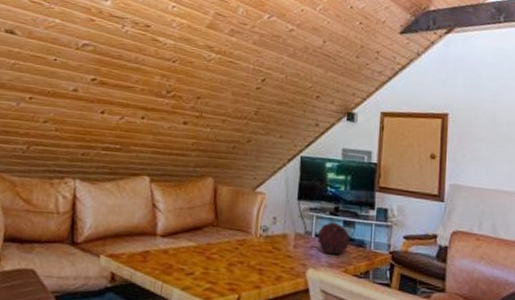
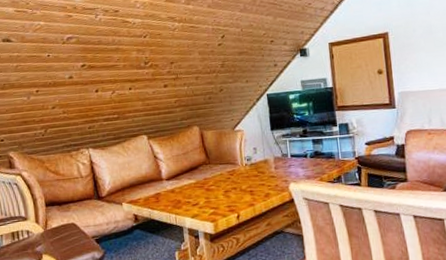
decorative orb: present [318,222,350,256] -> none [293,142,321,169]

